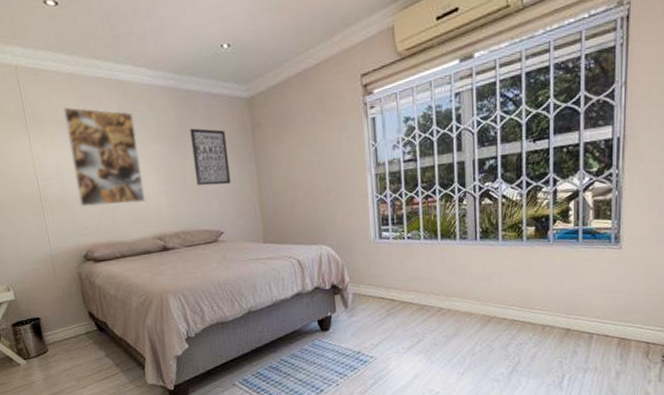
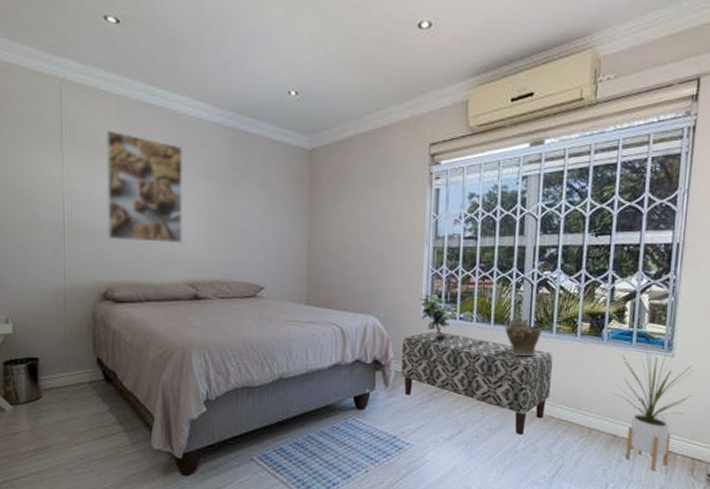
wall art: present [189,128,231,186] -> none [242,172,281,237]
bench: none [356,252,502,339] -> present [401,331,553,435]
potted plant: none [367,215,400,262] -> present [418,290,451,342]
ceramic vessel: none [452,229,488,266] -> present [505,317,542,357]
house plant: none [563,244,643,358] -> present [613,348,694,471]

